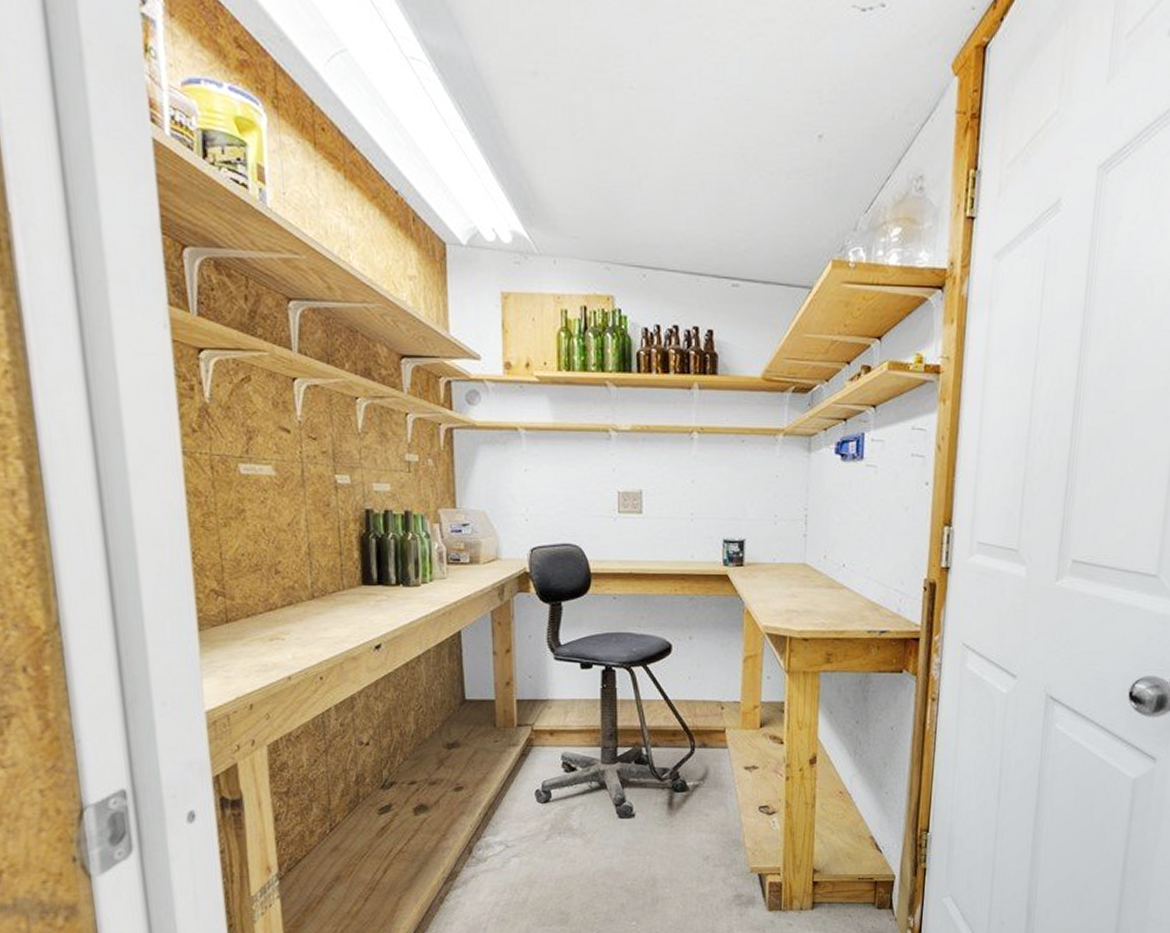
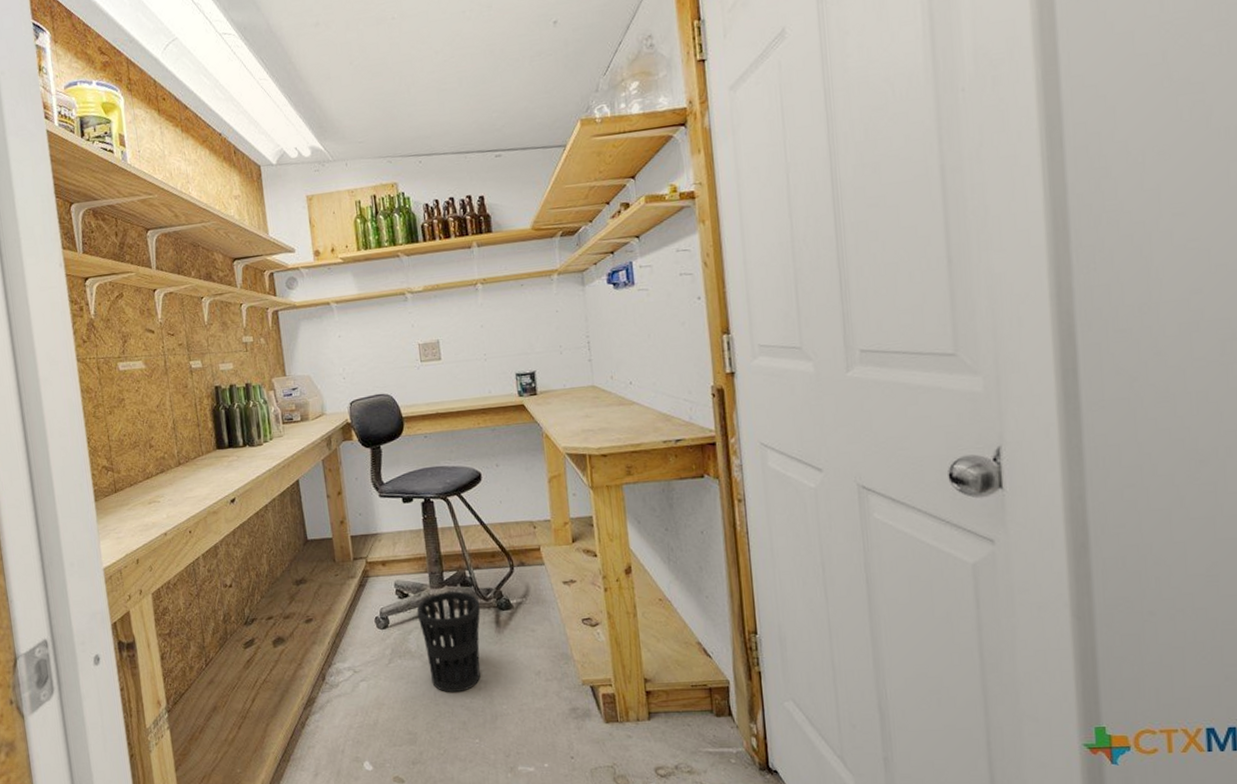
wastebasket: none [583,769,654,874] -> present [416,591,481,693]

